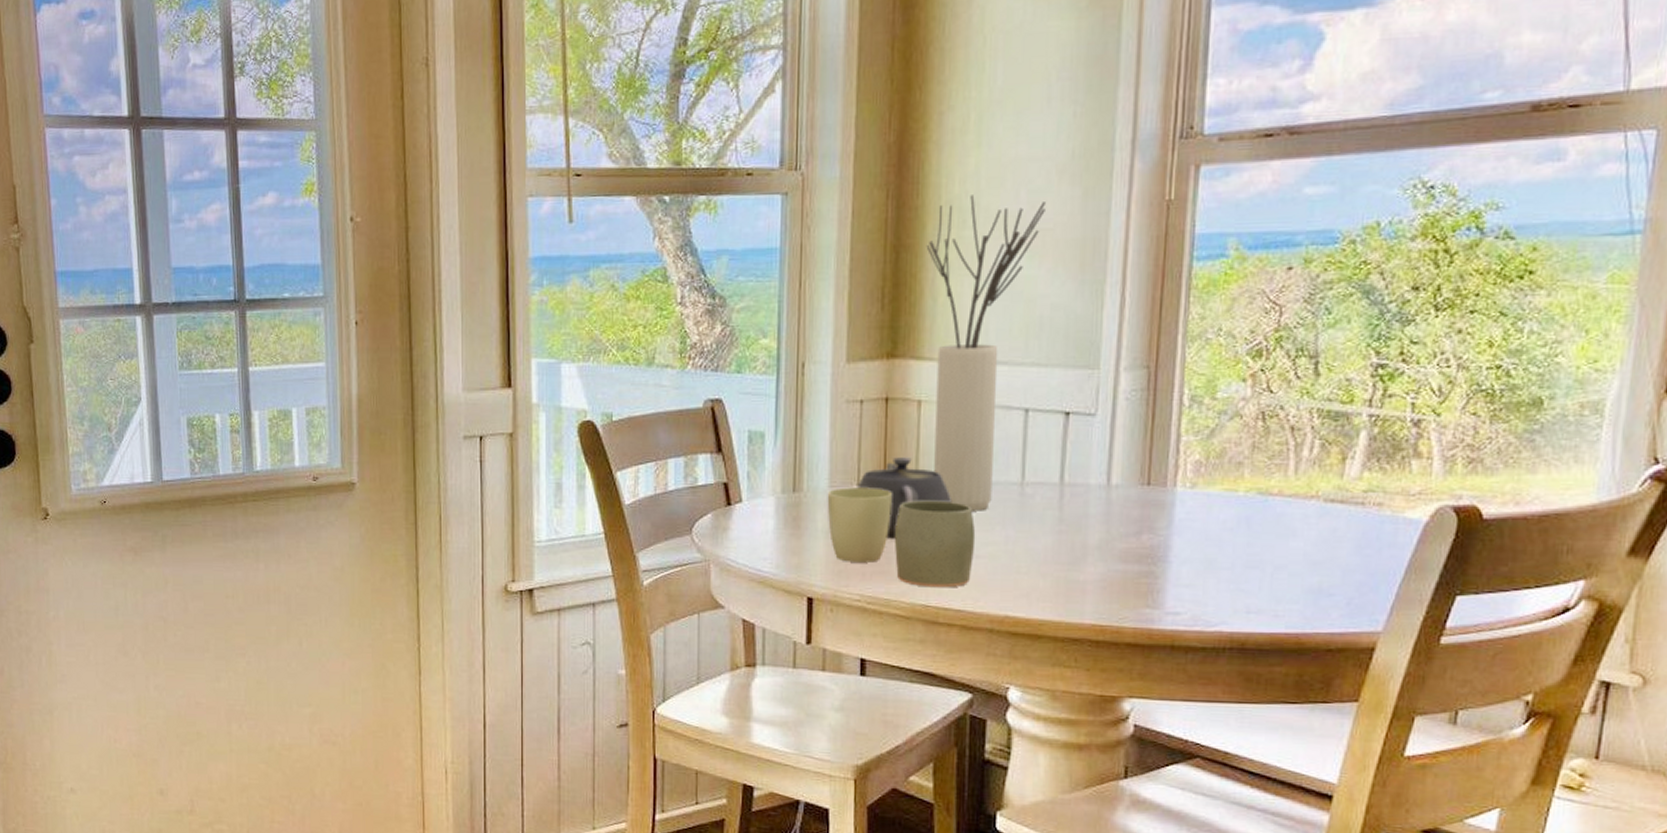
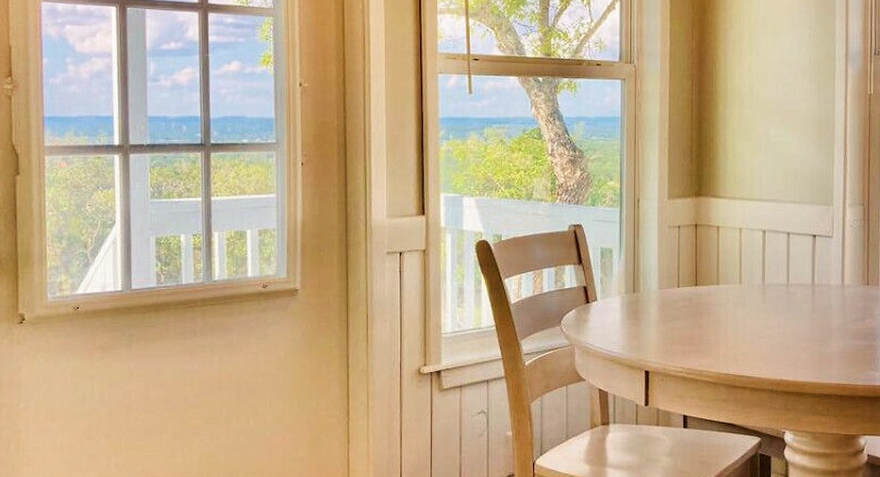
cup: present [827,487,893,563] -> none [657,289,703,344]
teapot: present [857,457,953,539] -> none [678,267,743,326]
mug: present [895,500,976,588] -> none [705,297,759,361]
vase: present [926,195,1046,511] -> none [719,86,794,305]

